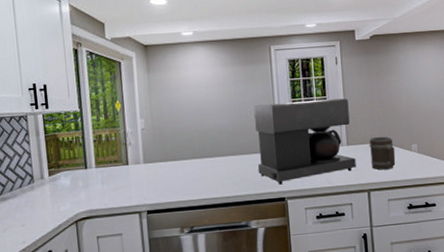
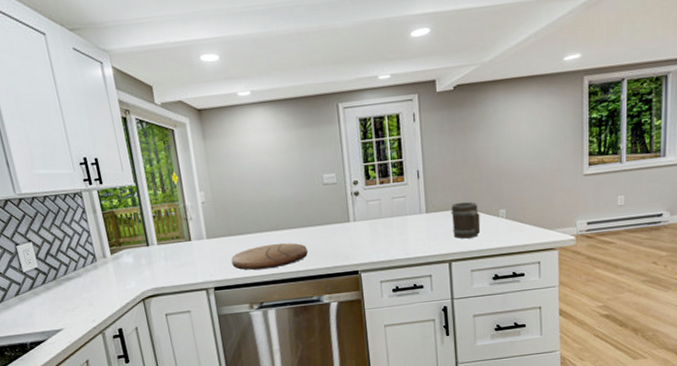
cutting board: none [166,169,238,195] -> present [231,243,308,270]
coffee maker: present [254,98,356,185] -> none [322,160,436,257]

